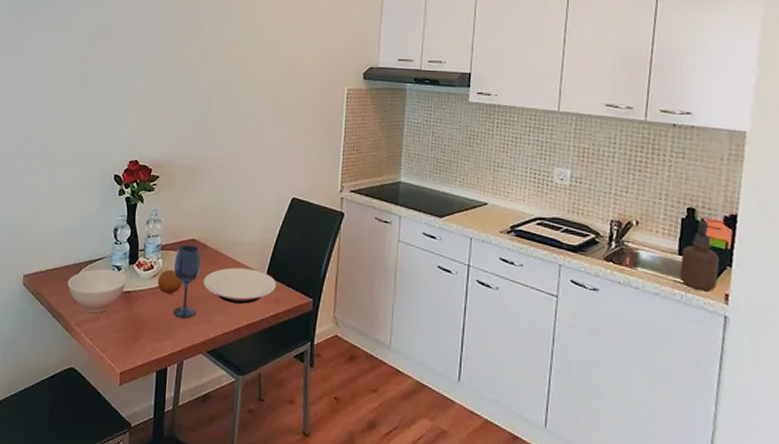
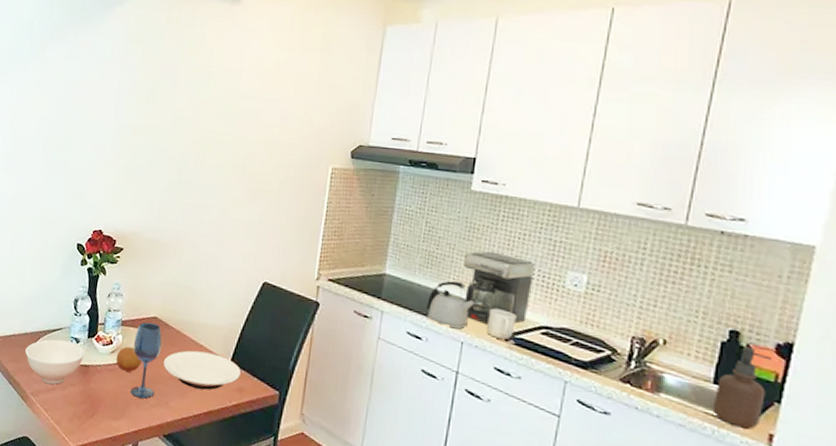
kettle: none [439,184,480,227] -> present [426,281,476,330]
coffee maker: none [468,155,527,221] -> present [464,251,535,326]
mug: none [491,205,515,232] -> present [487,308,517,340]

